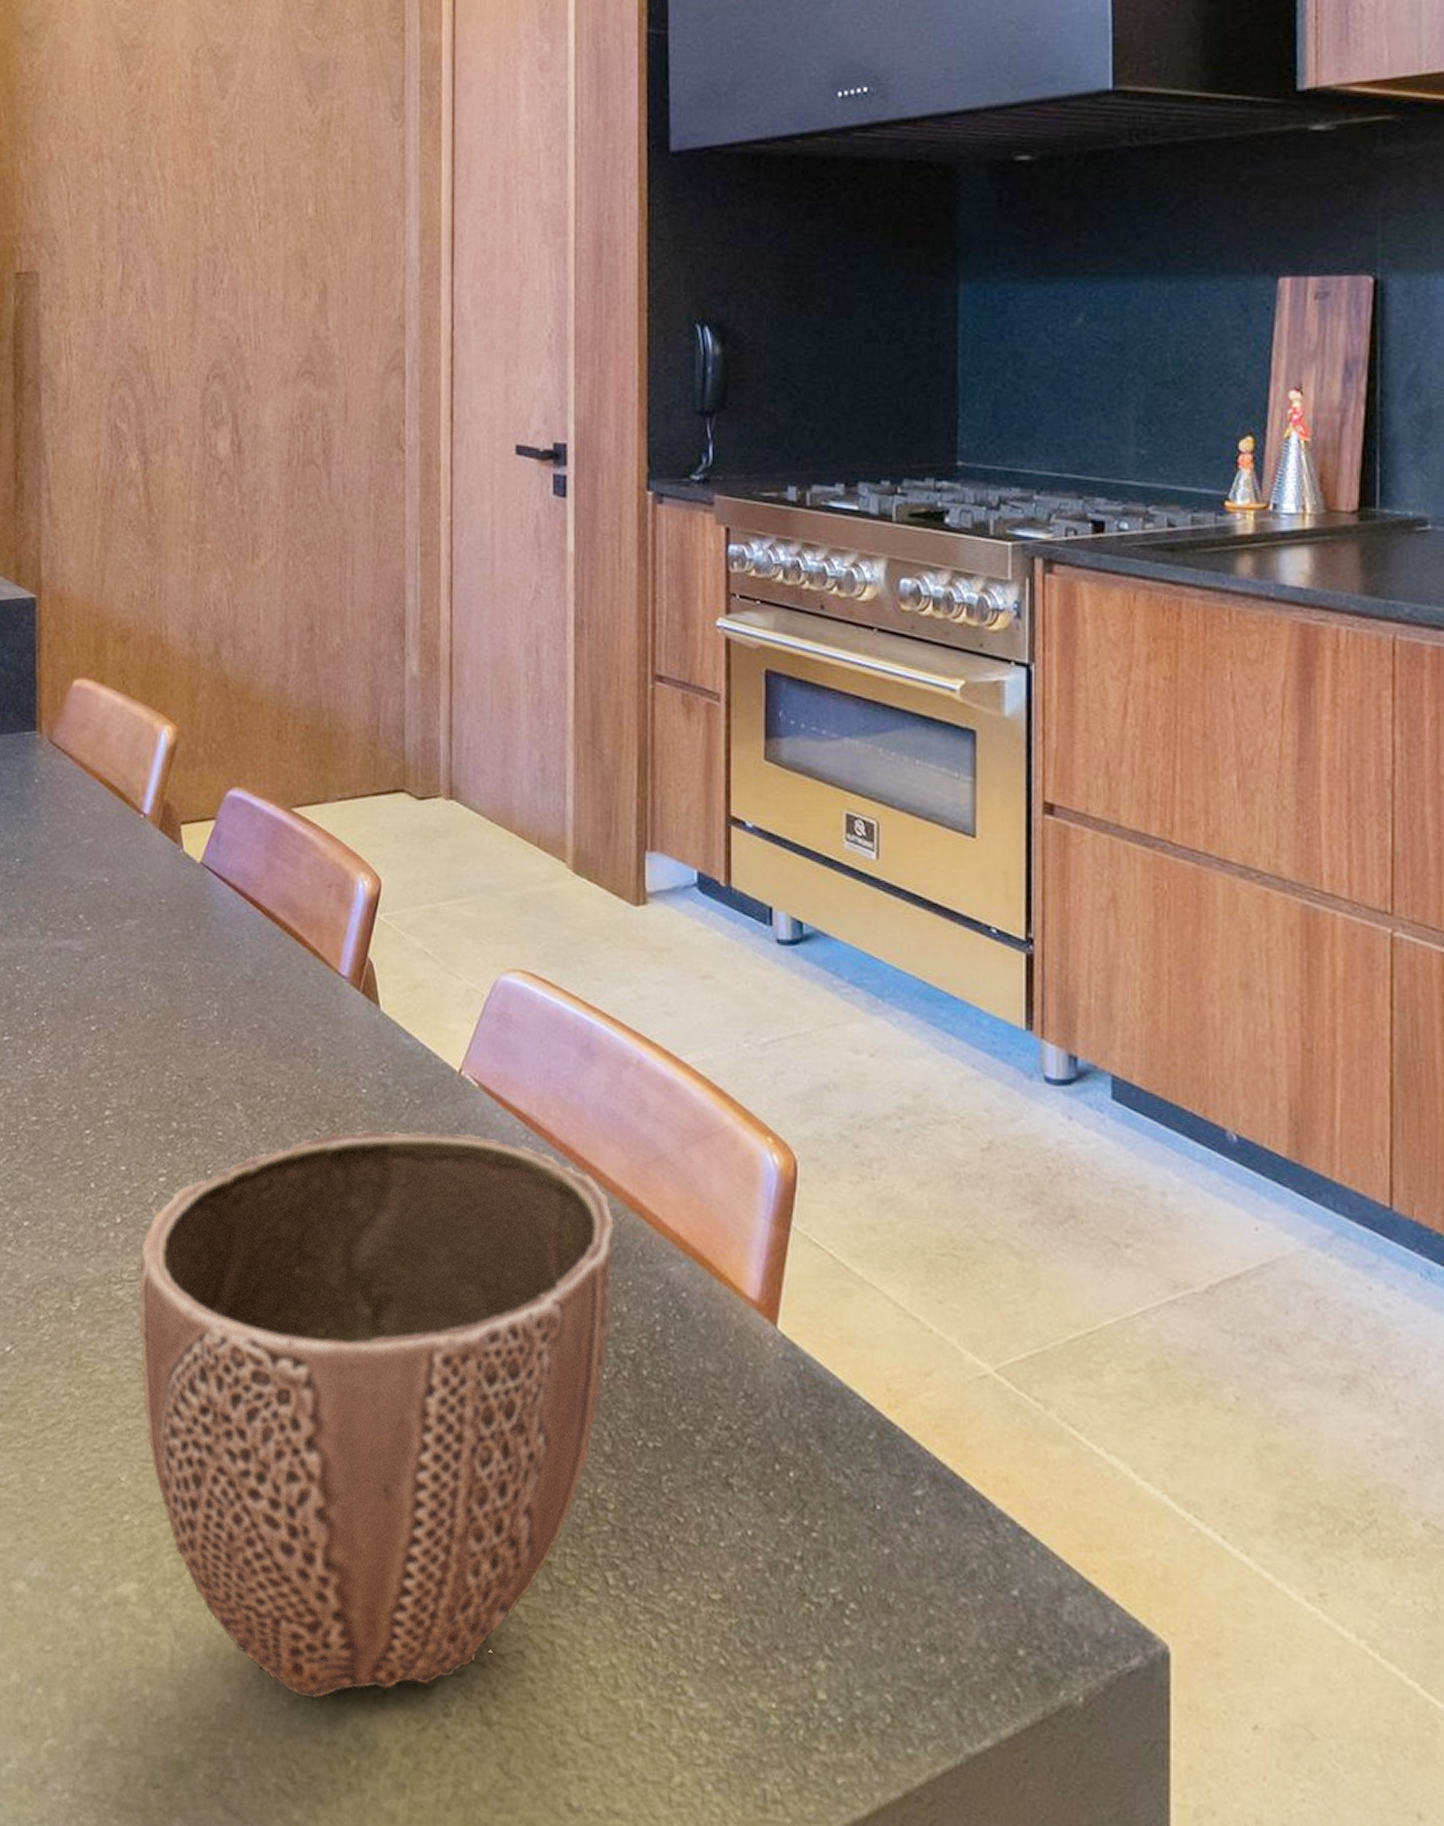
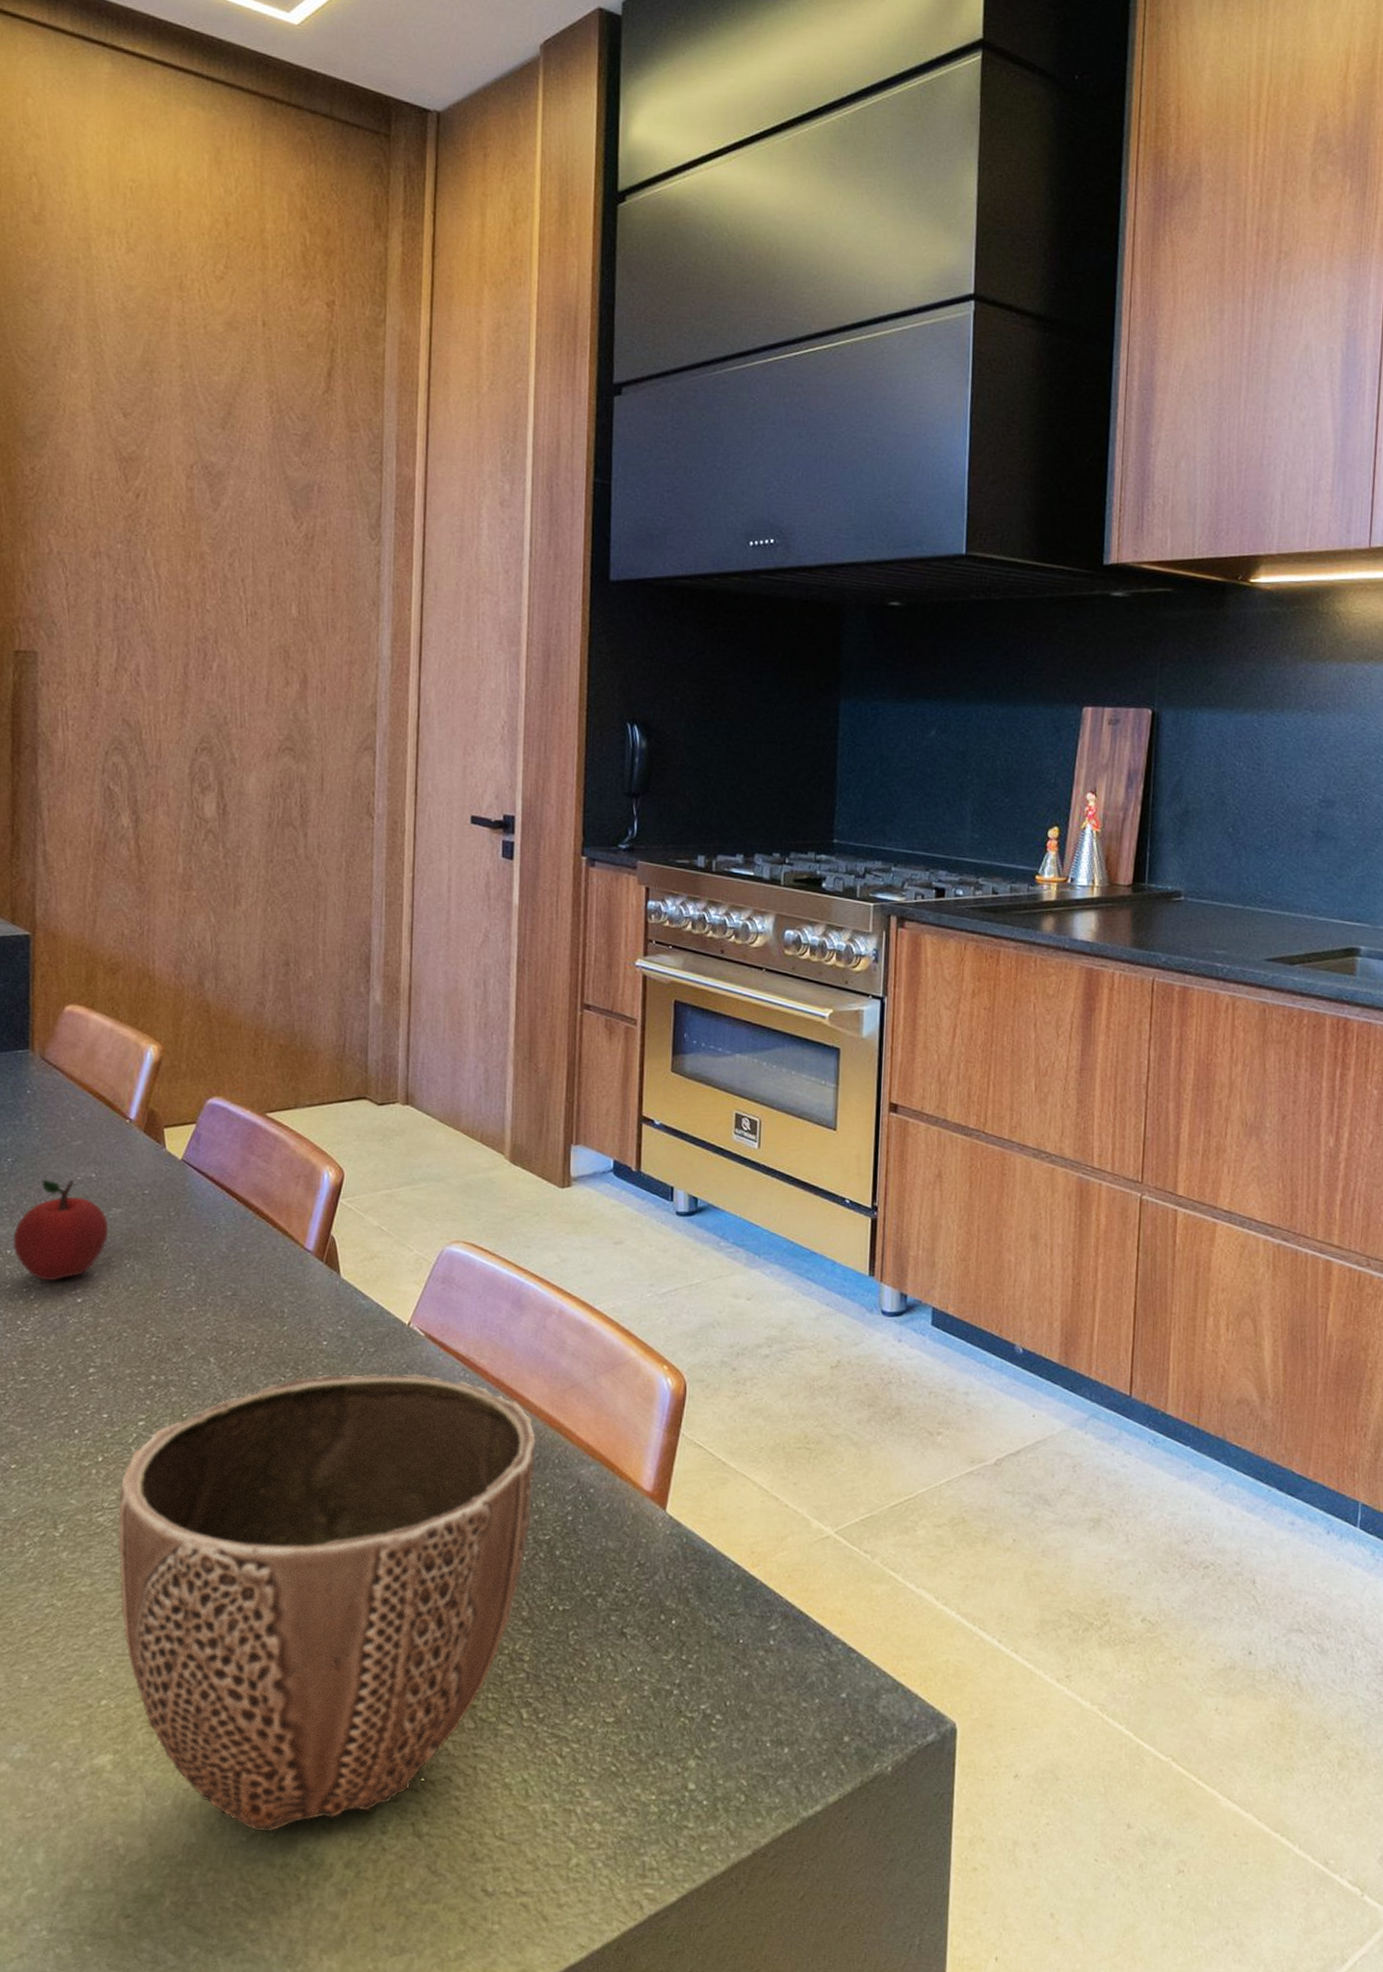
apple: none [22,883,124,1004] -> present [13,1179,109,1281]

